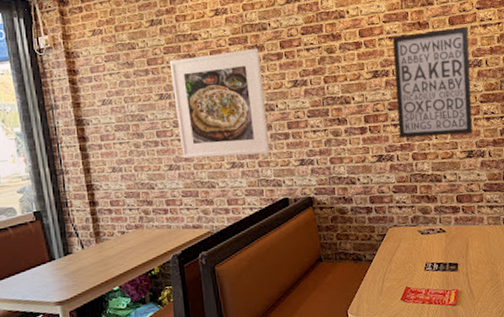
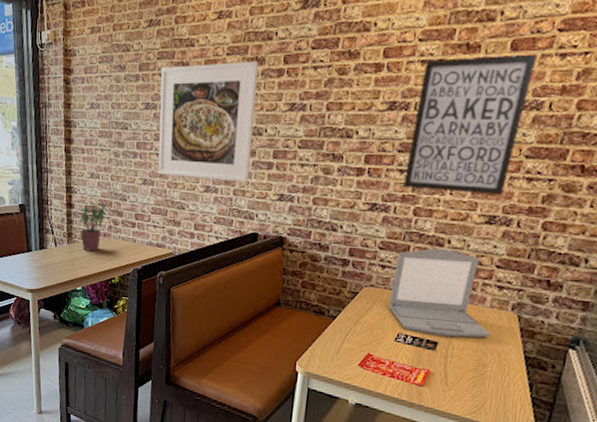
potted plant: none [105,194,136,247] -> present [79,202,107,252]
laptop: none [409,183,495,259] -> present [388,248,491,338]

